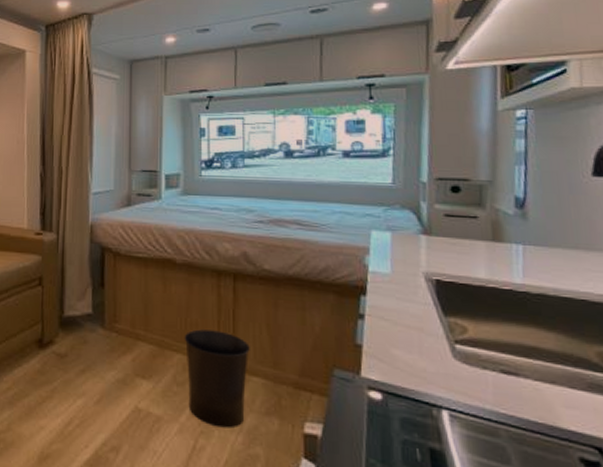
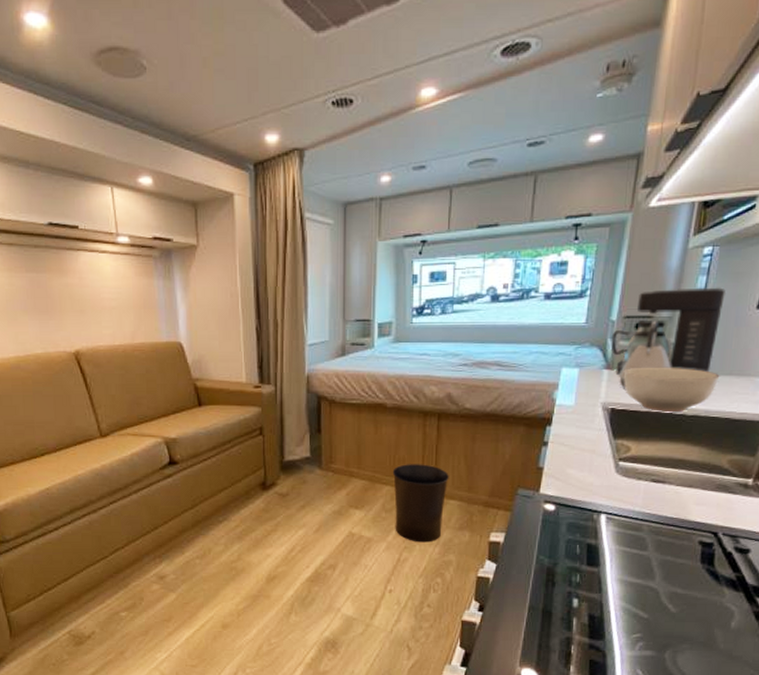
coffee maker: none [424,150,551,244] -> present [611,287,725,373]
kettle: none [438,184,503,257] -> present [618,321,672,388]
bowl: none [444,234,564,289] -> present [623,366,720,412]

